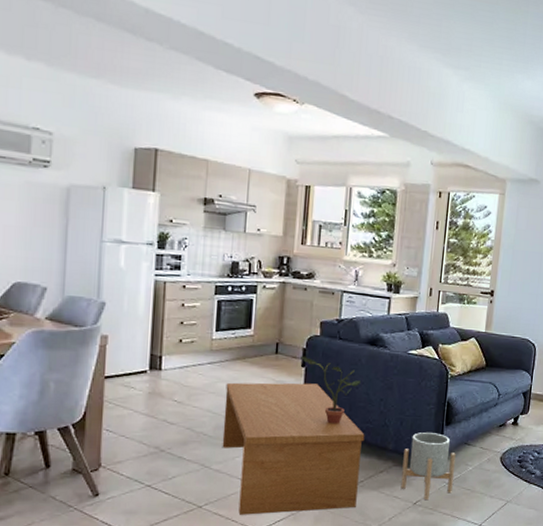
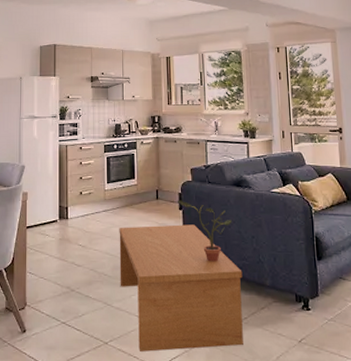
planter: present [401,432,456,501] -> none [281,268,335,338]

